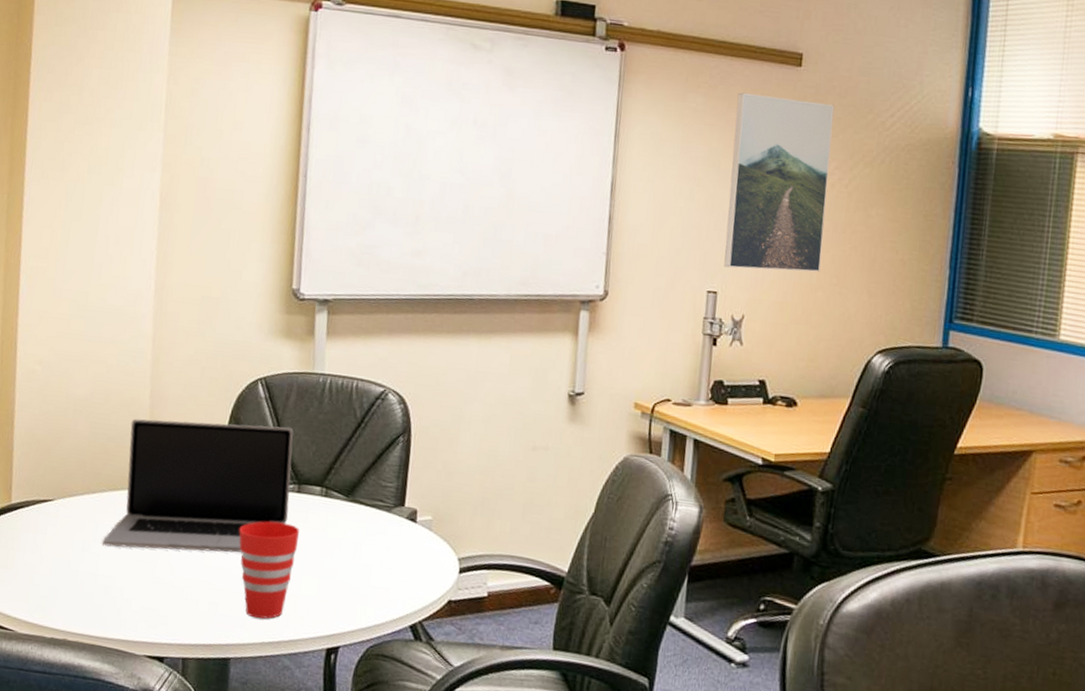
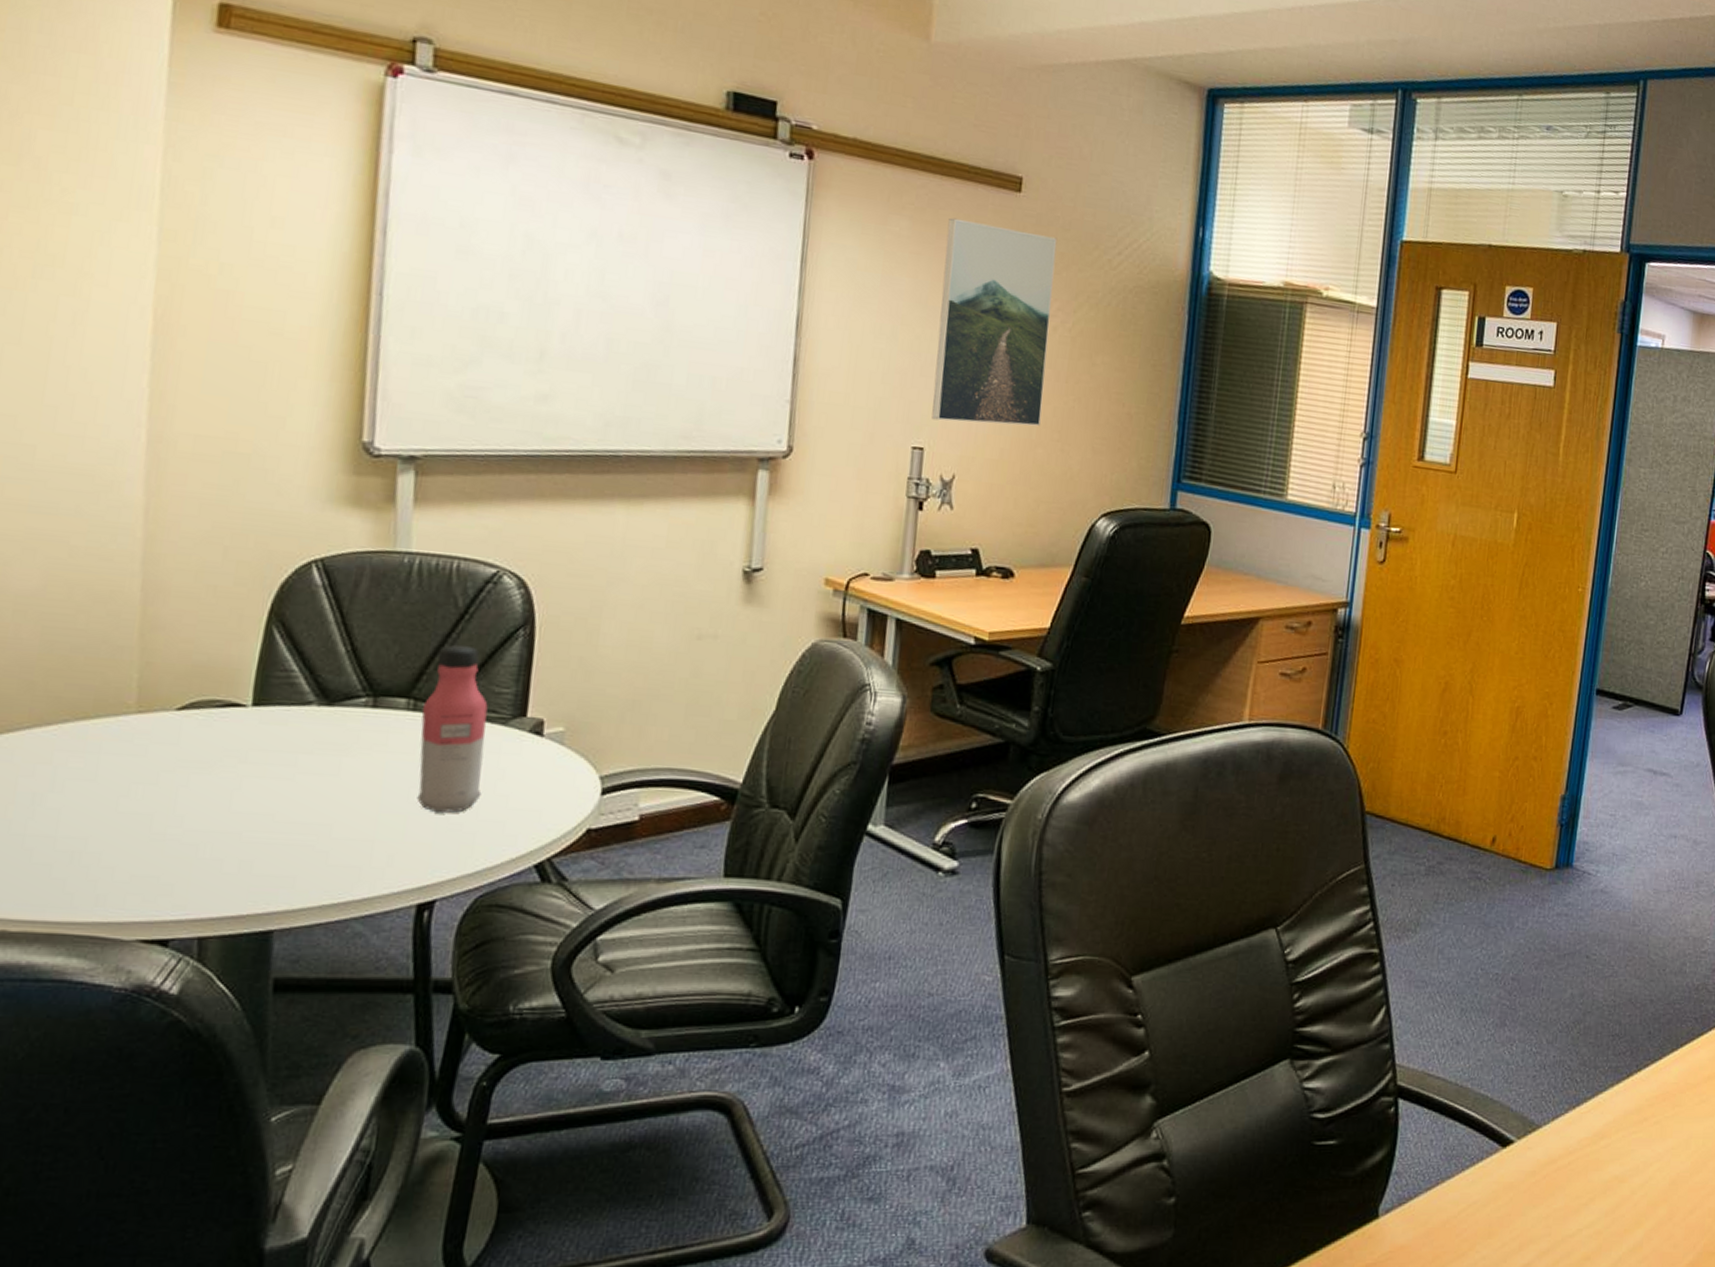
laptop: present [102,419,294,553] -> none [64,619,366,797]
cup: present [239,521,299,619] -> none [284,746,376,876]
water bottle: none [327,447,377,579] -> present [416,644,488,813]

